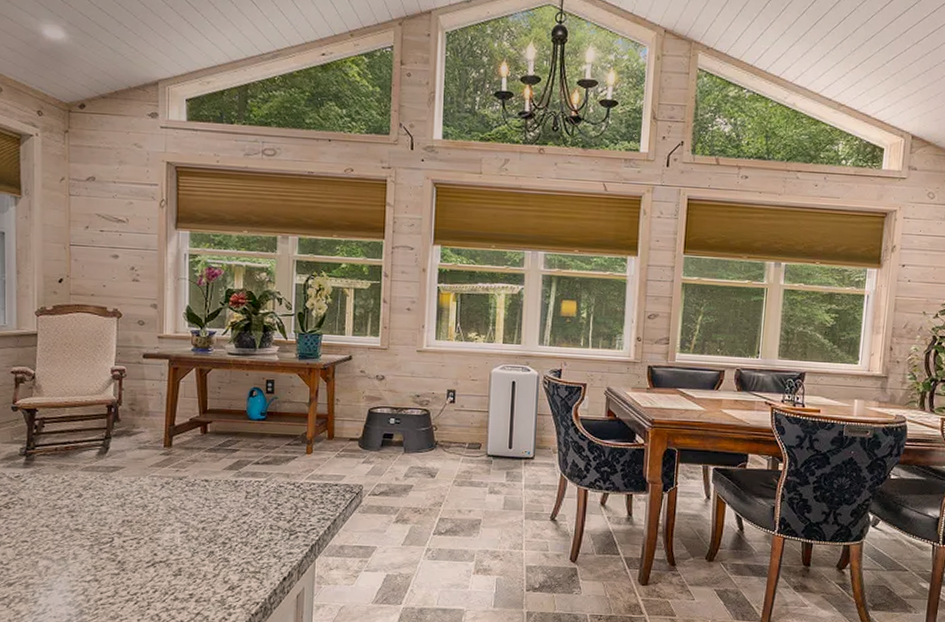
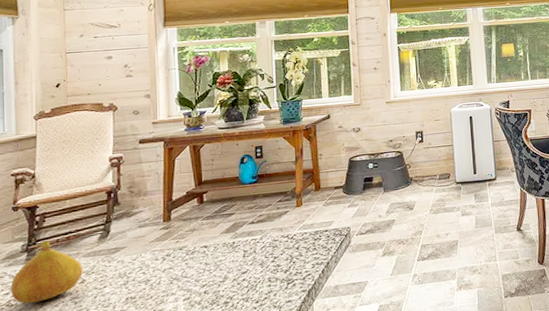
fruit: none [9,446,80,510] -> present [11,240,83,304]

